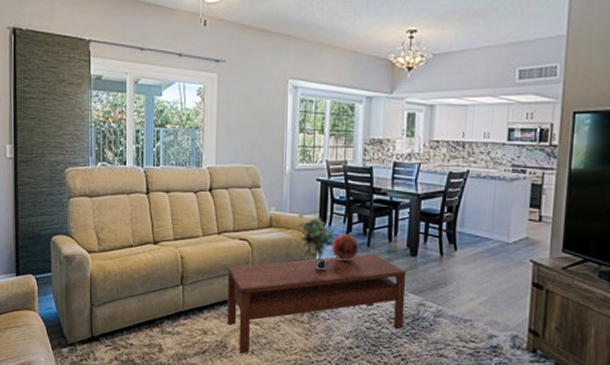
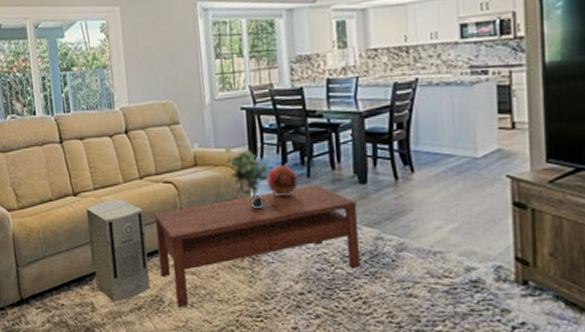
air purifier: none [164,251,218,346] -> present [86,199,151,303]

